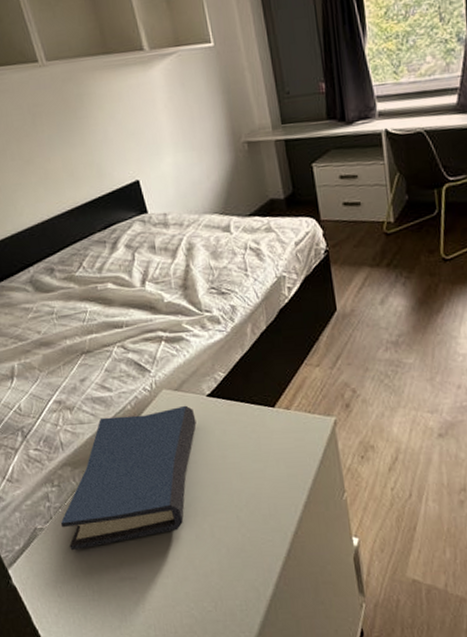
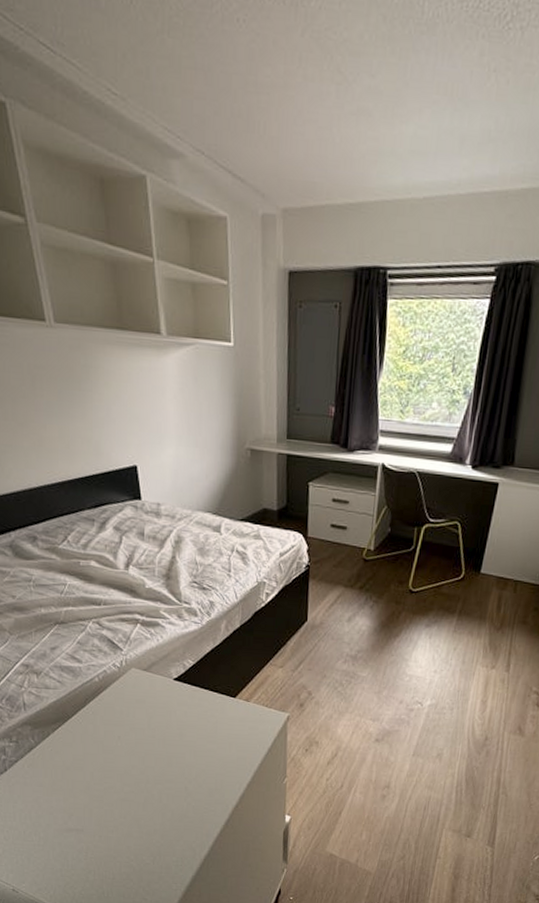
hardback book: present [60,405,196,551] -> none [14,685,160,801]

